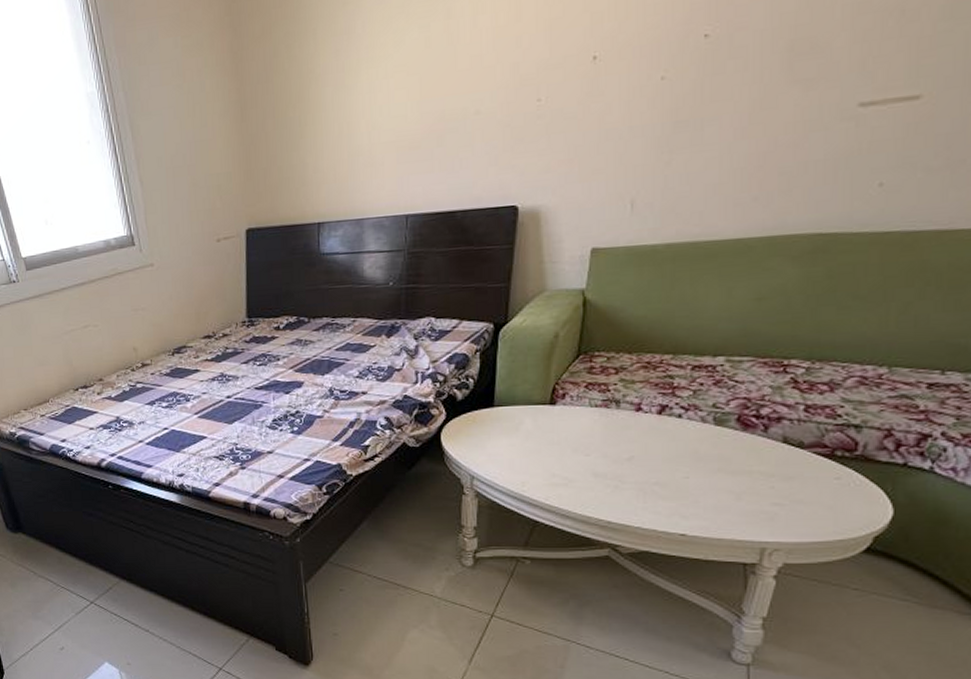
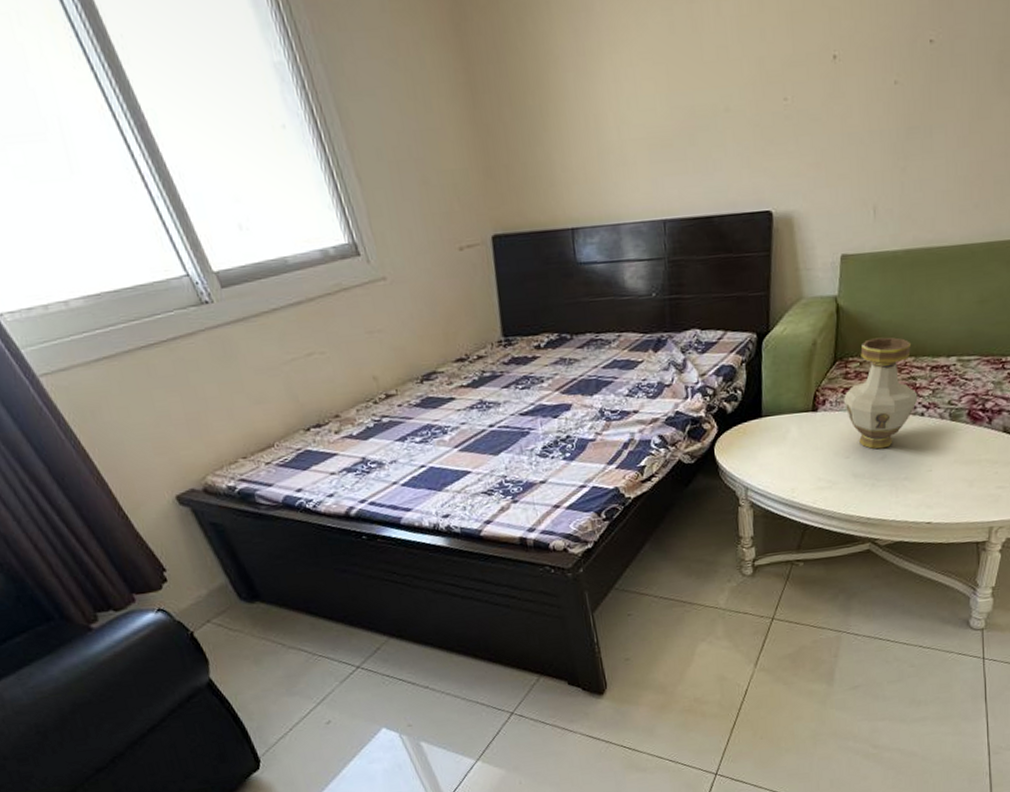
vase: none [587,332,675,449] -> present [844,337,918,449]

